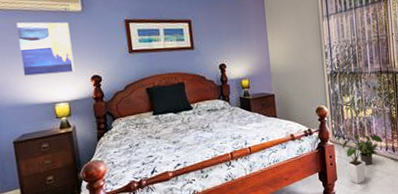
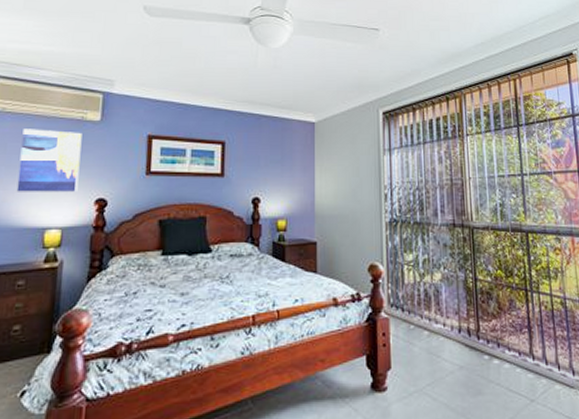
house plant: present [333,133,383,185] -> none [388,305,454,379]
potted plant: present [355,139,379,165] -> none [417,314,449,351]

